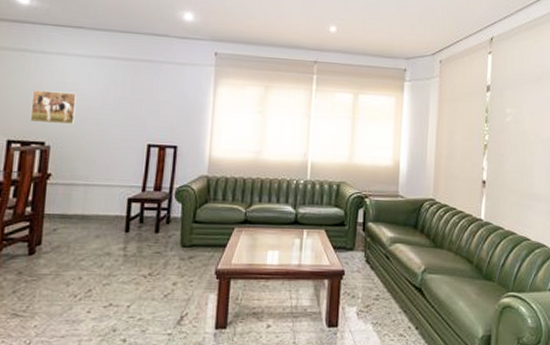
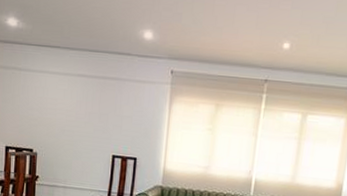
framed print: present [30,90,78,125] -> none [21,104,57,136]

